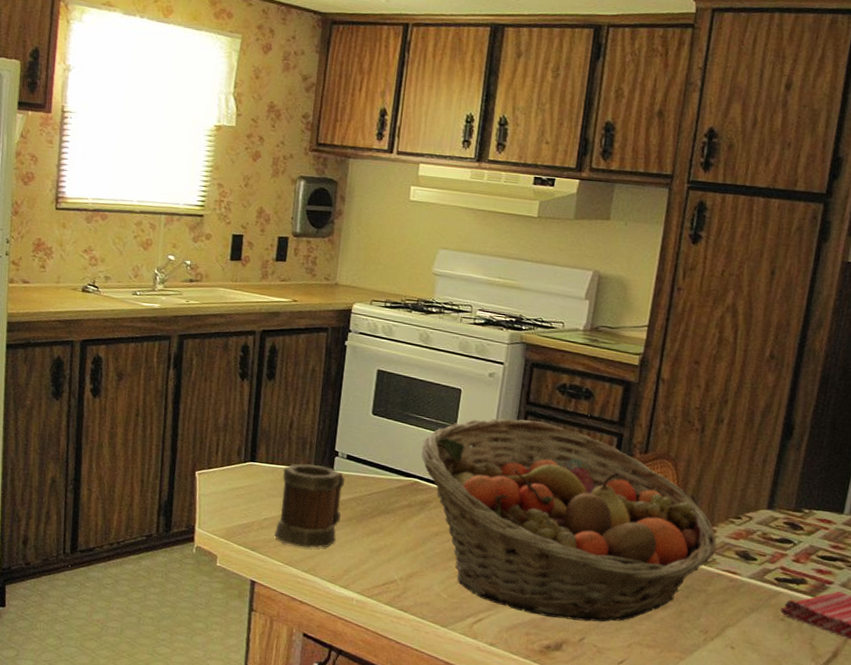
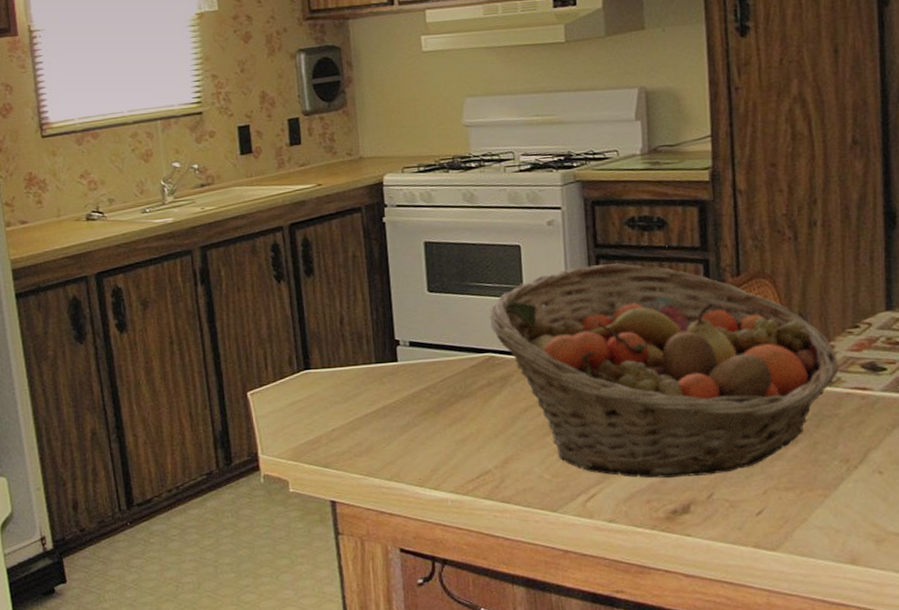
mug: present [274,463,346,548] -> none [342,358,417,454]

